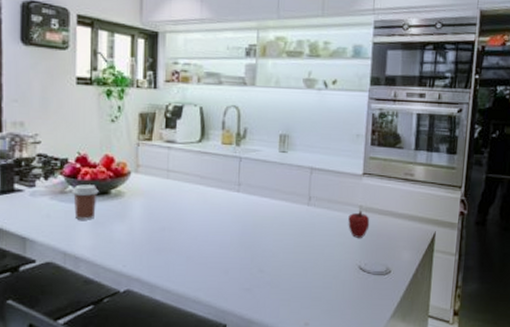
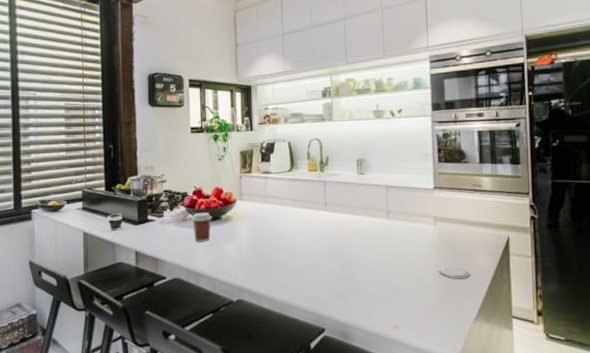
apple: present [348,211,370,238] -> none [425,221,445,246]

